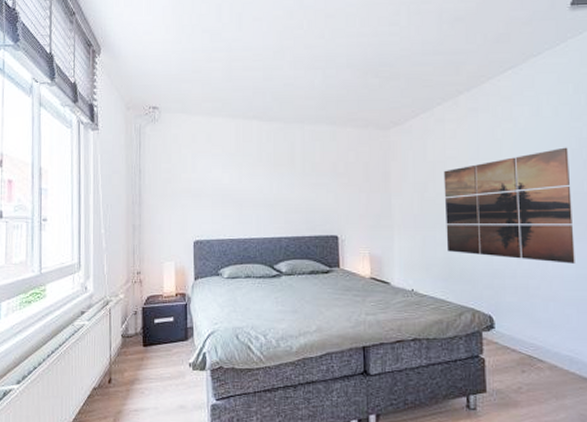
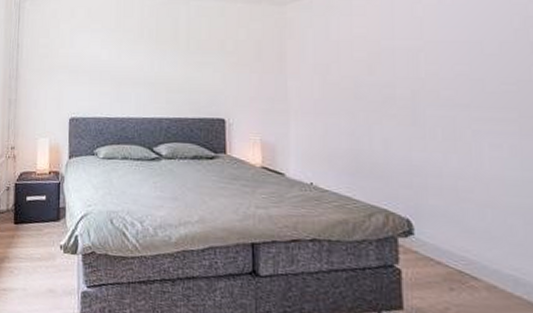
wall art: present [443,147,575,264] -> none [350,27,520,164]

